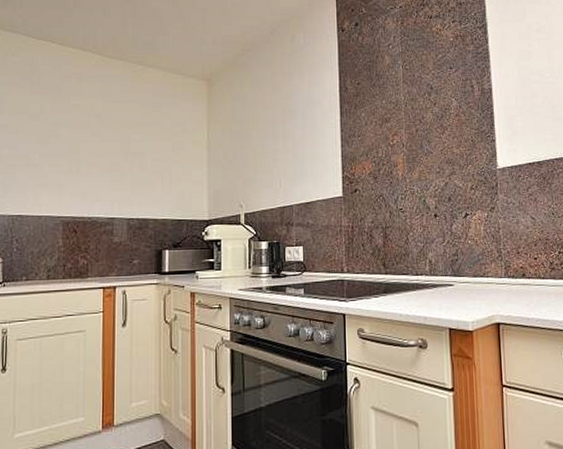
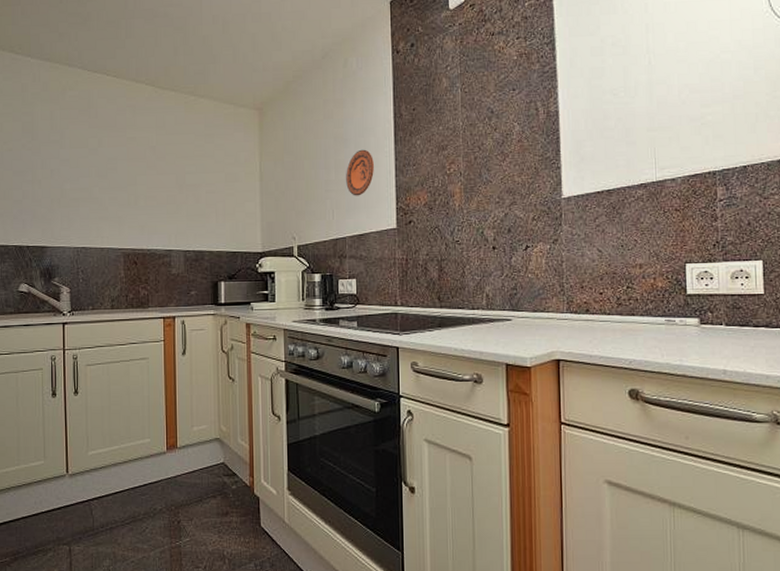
decorative plate: none [293,120,320,165] -> present [346,149,374,196]

